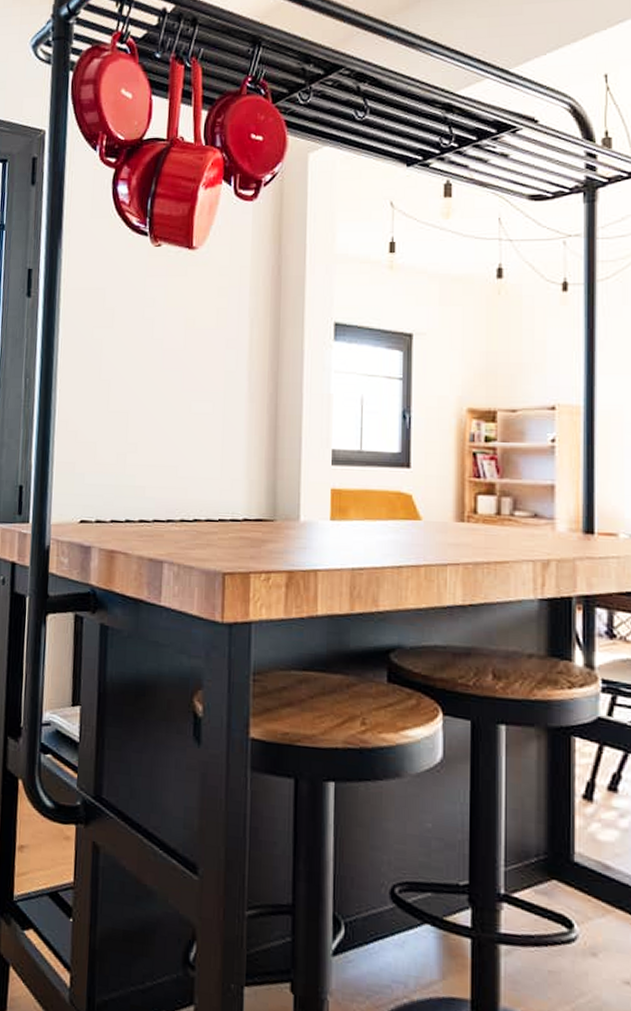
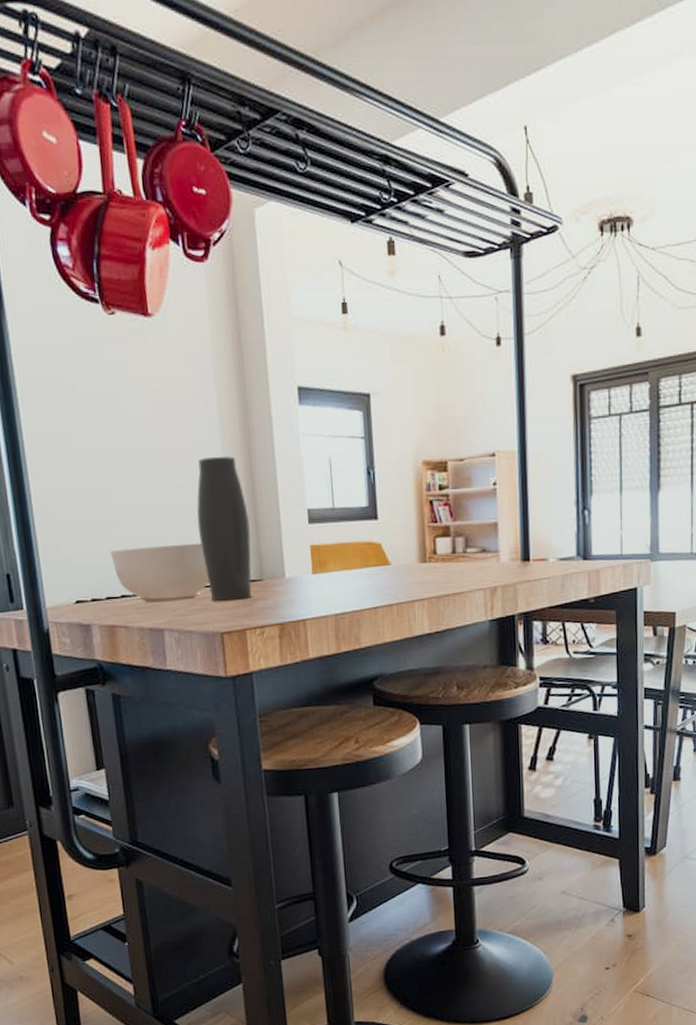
bowl: none [121,472,218,533] -> present [110,543,209,603]
vase: none [213,388,269,541] -> present [197,456,252,603]

